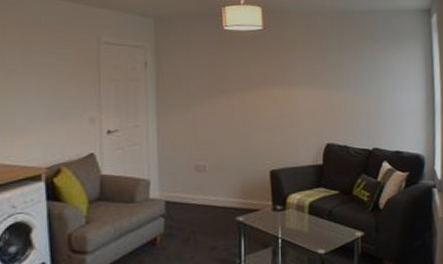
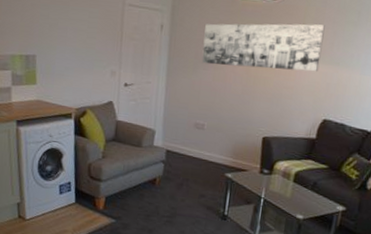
wall art: none [194,51,314,100] -> present [201,23,325,72]

